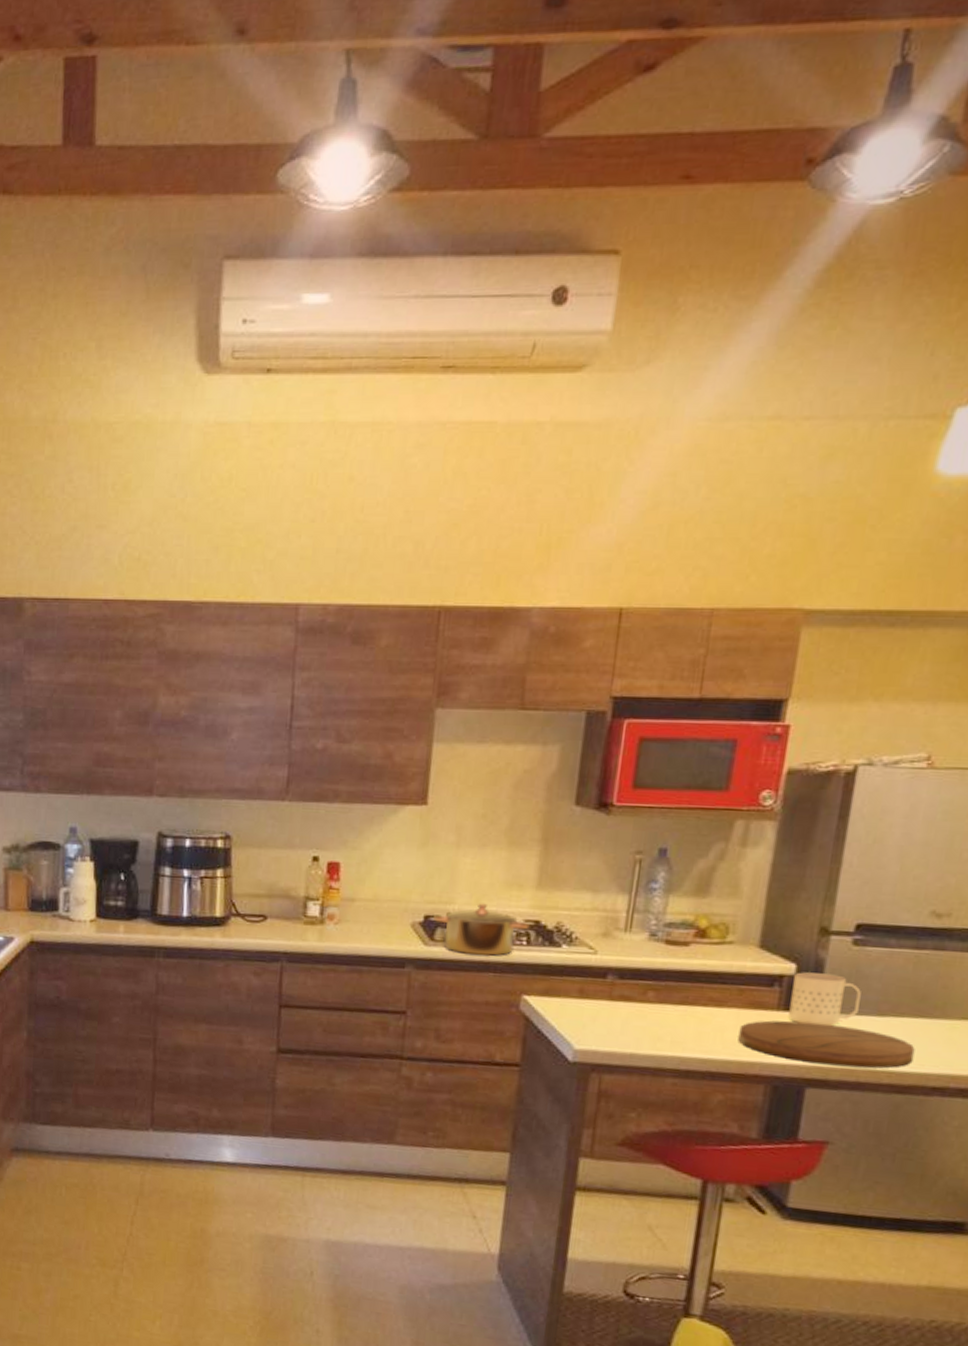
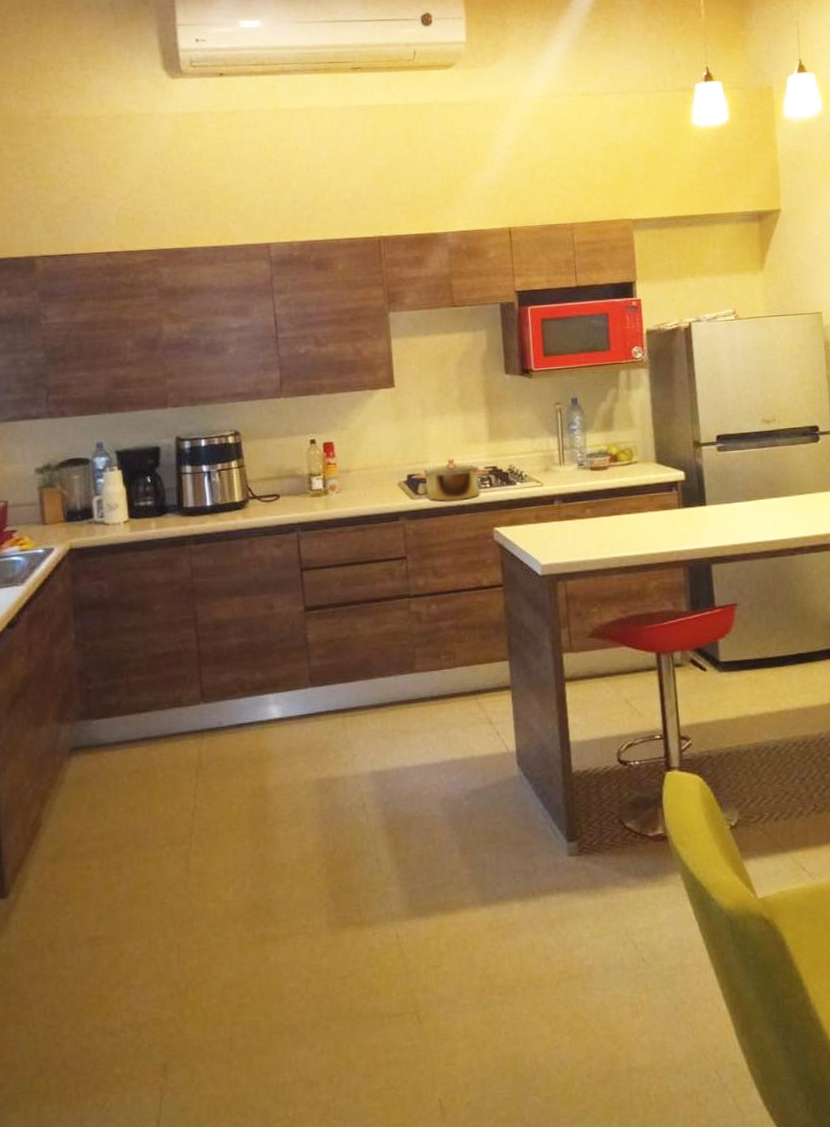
cutting board: present [738,1020,915,1069] -> none [656,512,777,545]
mug: present [788,972,861,1026] -> none [684,475,733,516]

